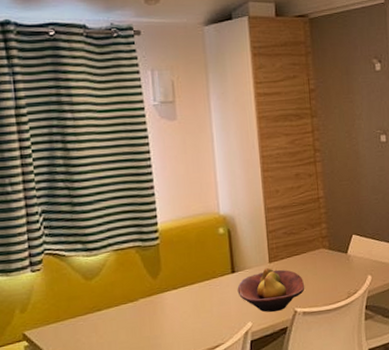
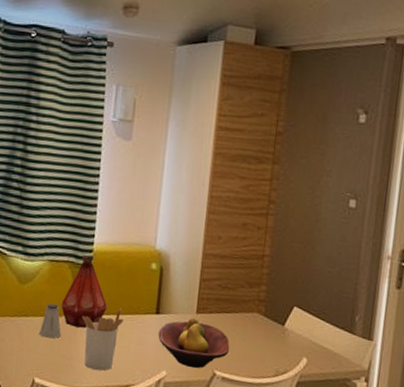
saltshaker: none [116,290,141,326] -> present [38,303,61,338]
bottle: none [135,235,184,307] -> present [61,255,108,328]
utensil holder: none [158,277,201,342] -> present [81,308,123,371]

